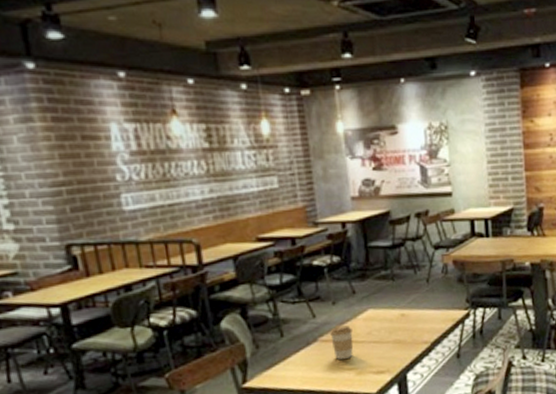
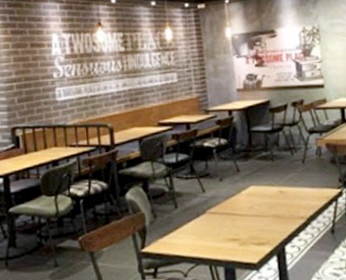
coffee cup: present [330,326,354,359] -> none [217,200,237,230]

